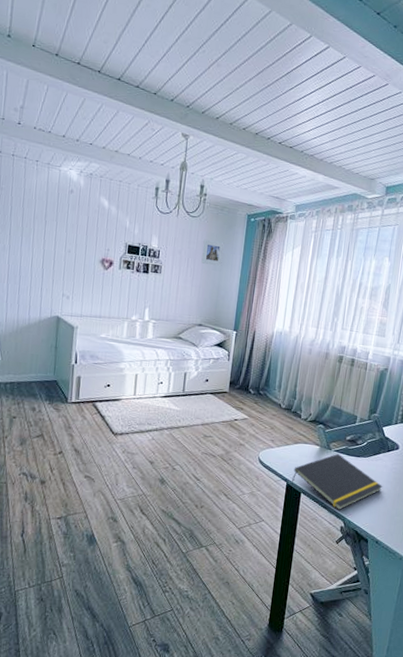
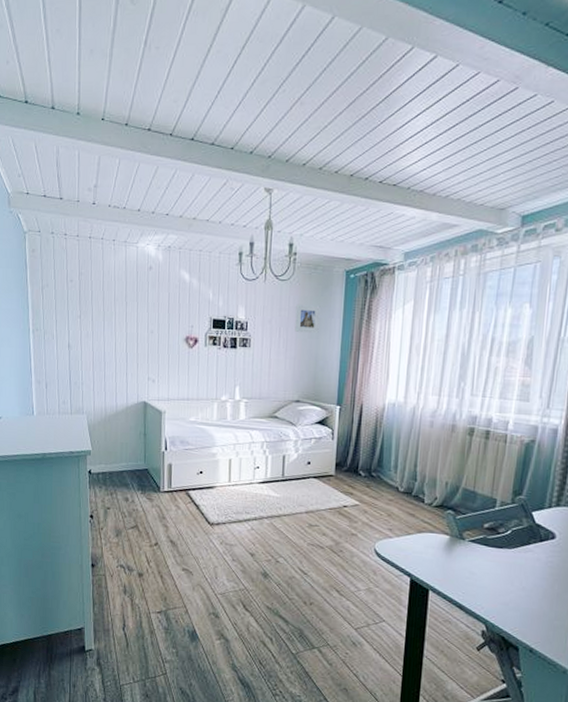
notepad: present [292,453,383,511] -> none [417,543,536,612]

